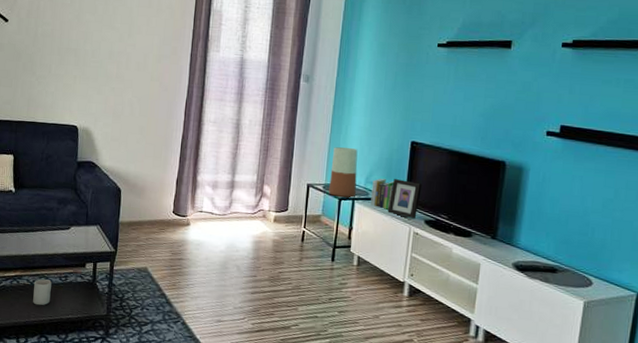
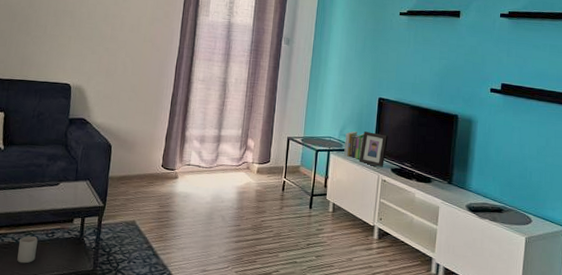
vase: present [329,146,358,198] -> none [307,102,333,150]

